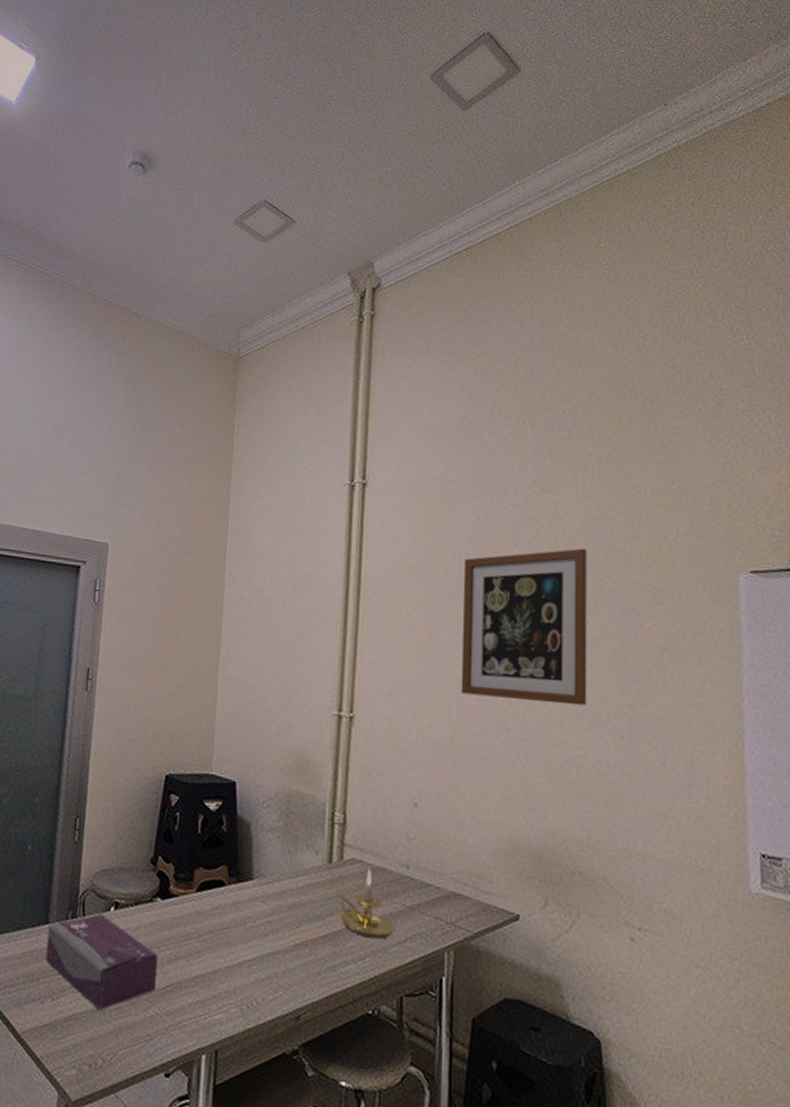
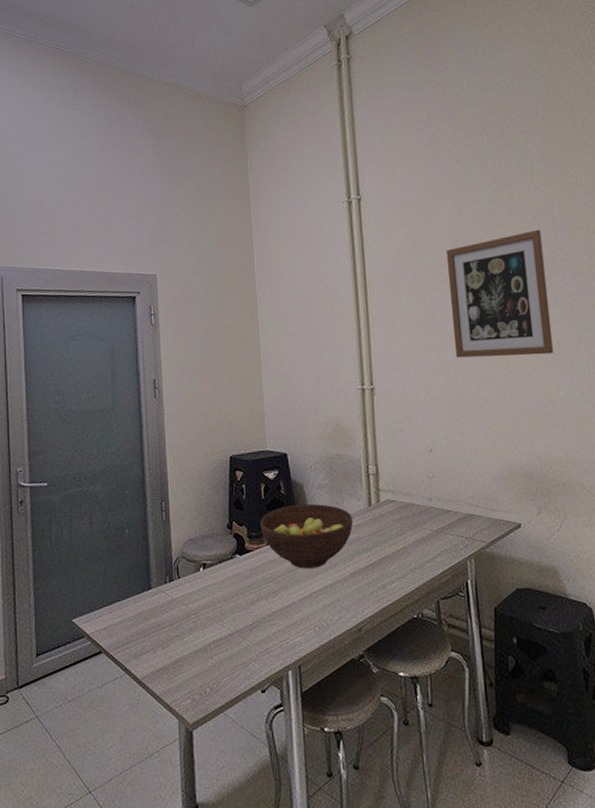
tissue box: present [45,914,158,1010] -> none [152,575,245,650]
fruit bowl: none [190,847,306,931] -> present [259,503,353,569]
candle holder: present [338,868,396,939] -> none [379,505,428,559]

